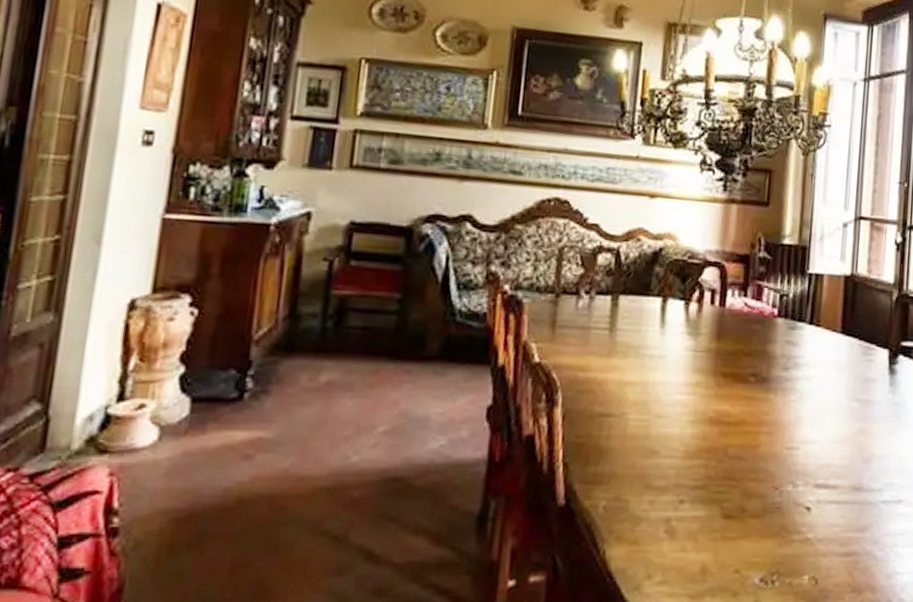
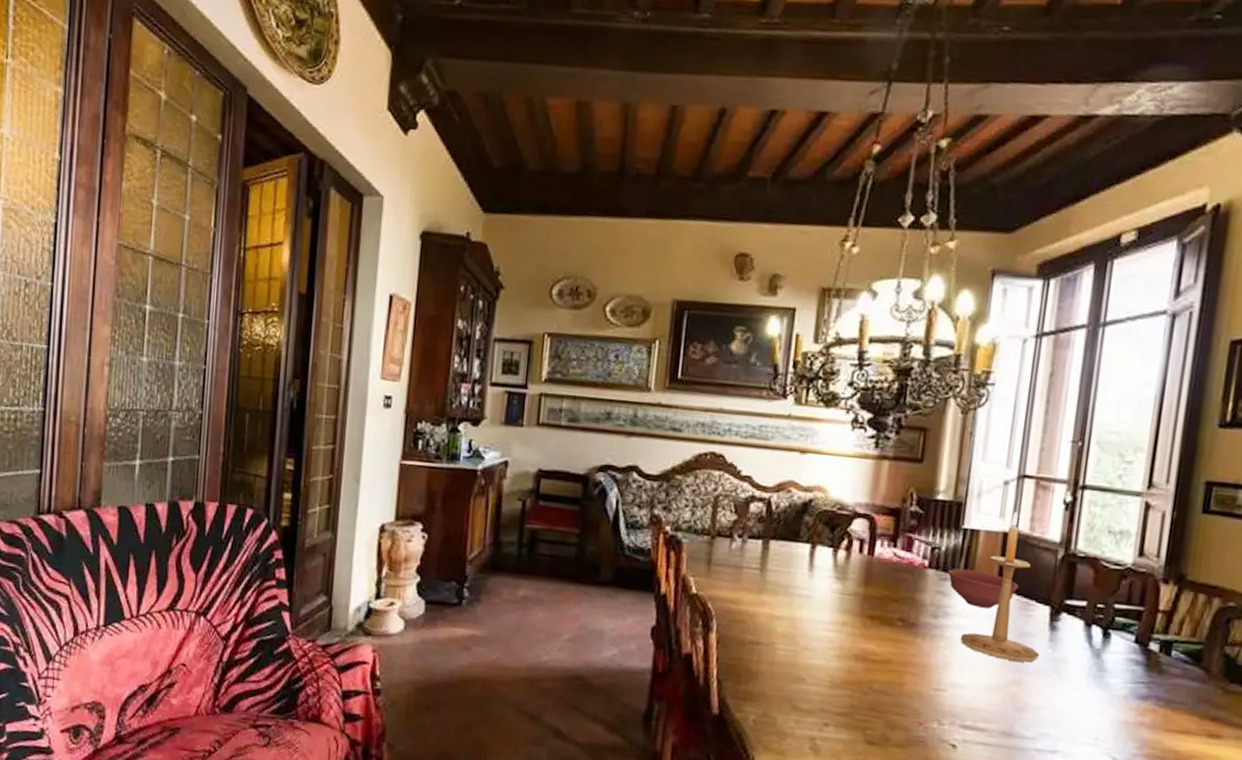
bowl: none [796,315,861,356] -> present [948,568,1019,609]
candlestick: none [810,254,882,410] -> present [960,512,1040,663]

